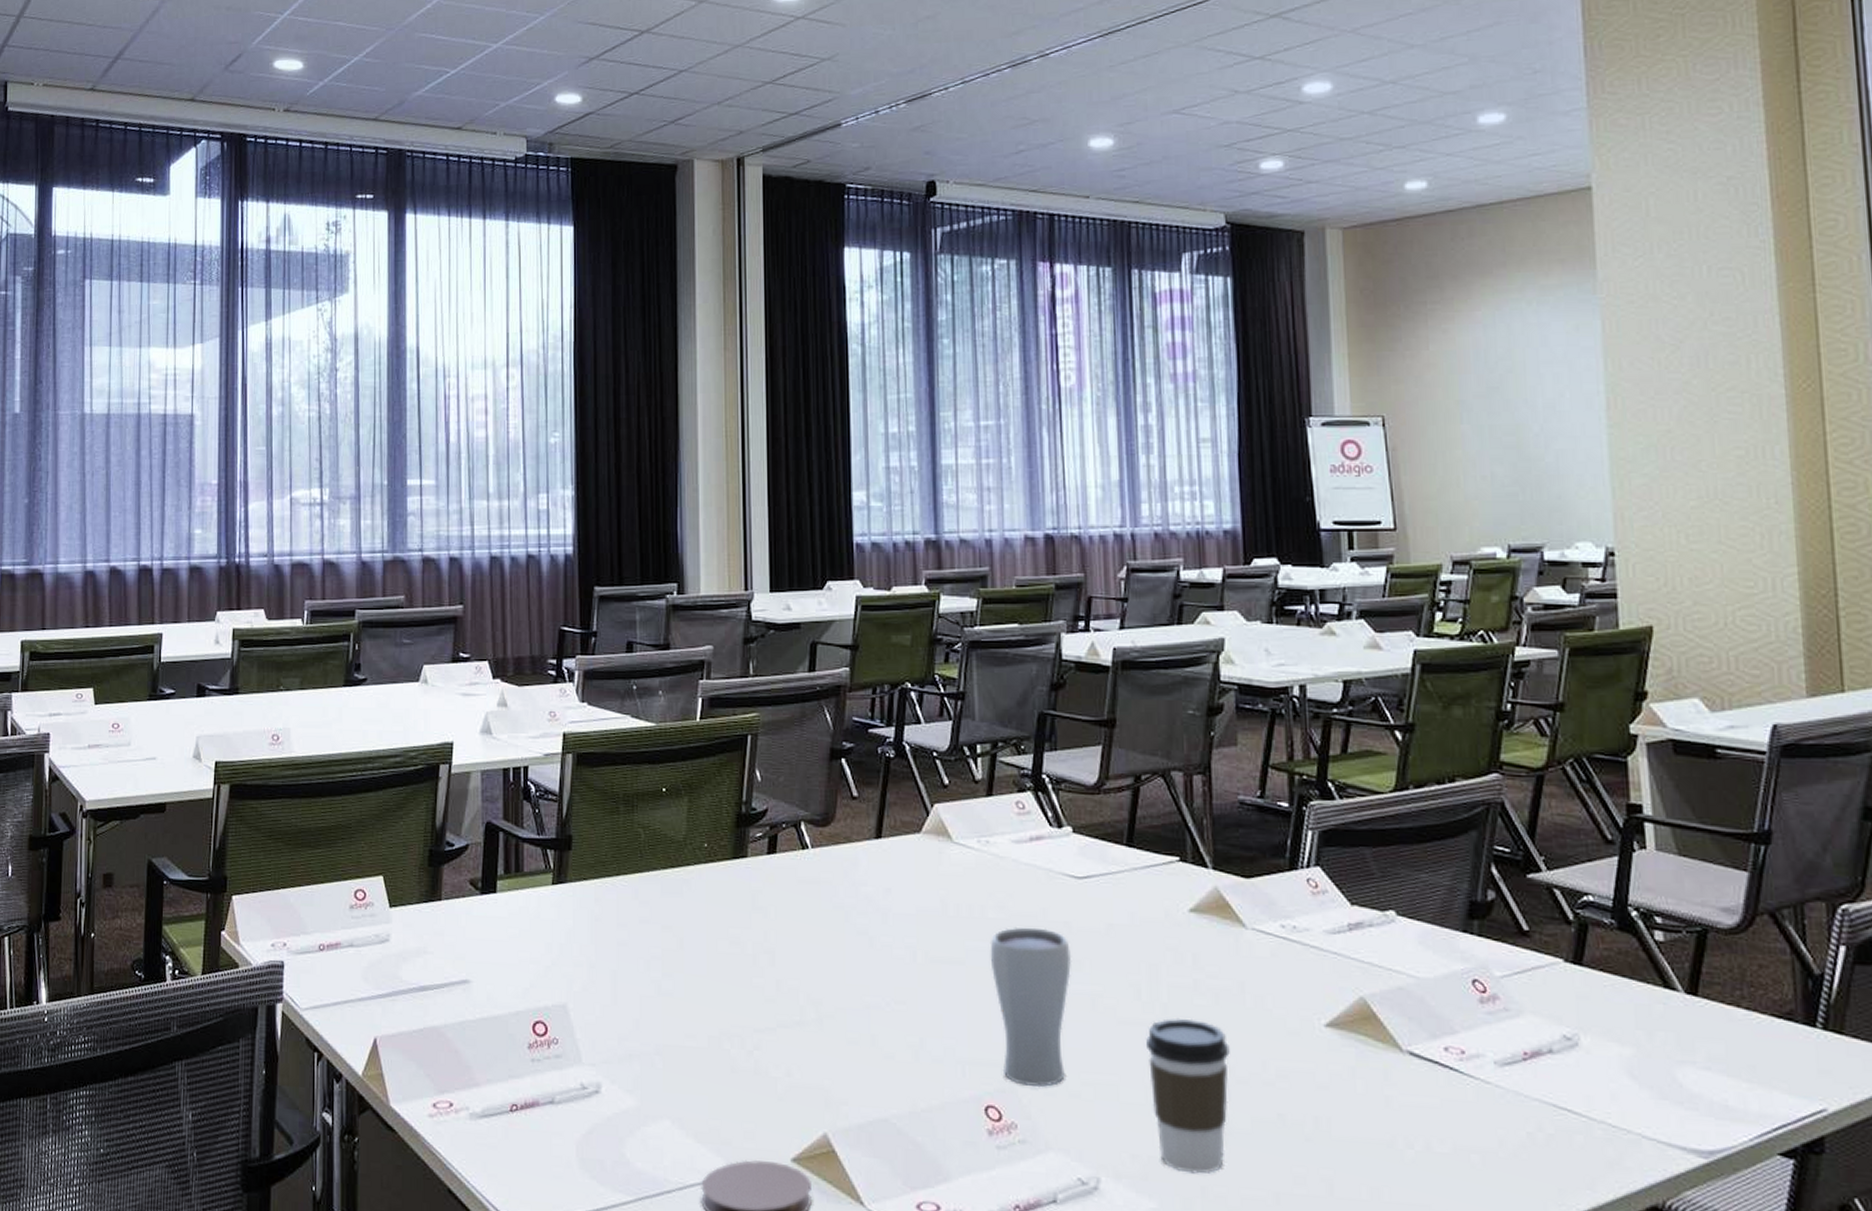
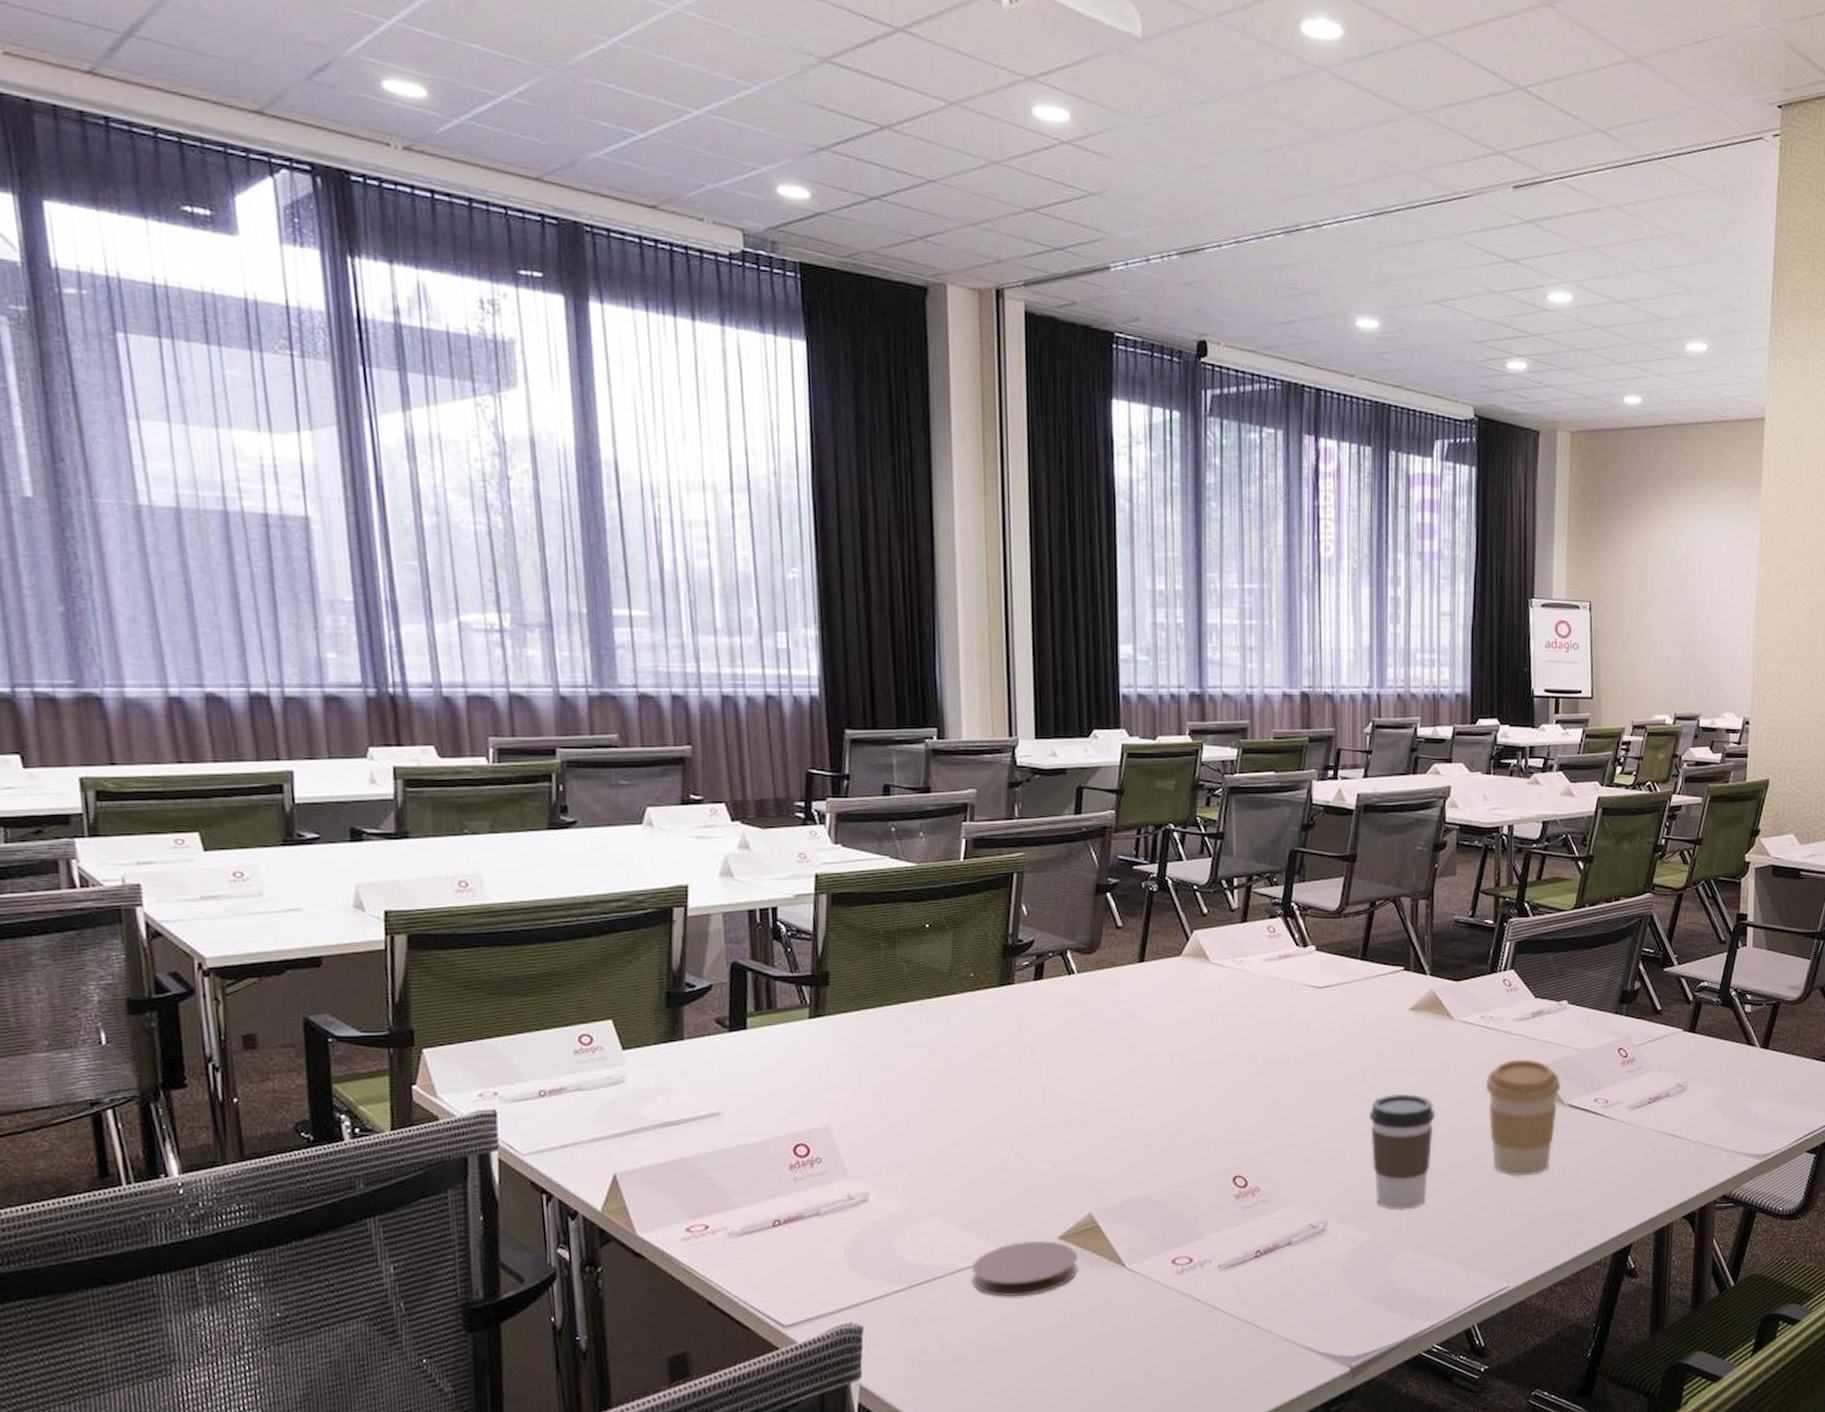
drinking glass: present [989,926,1072,1088] -> none [1241,1030,1311,1158]
coffee cup: none [1293,985,1395,1146] -> present [1485,1059,1560,1176]

